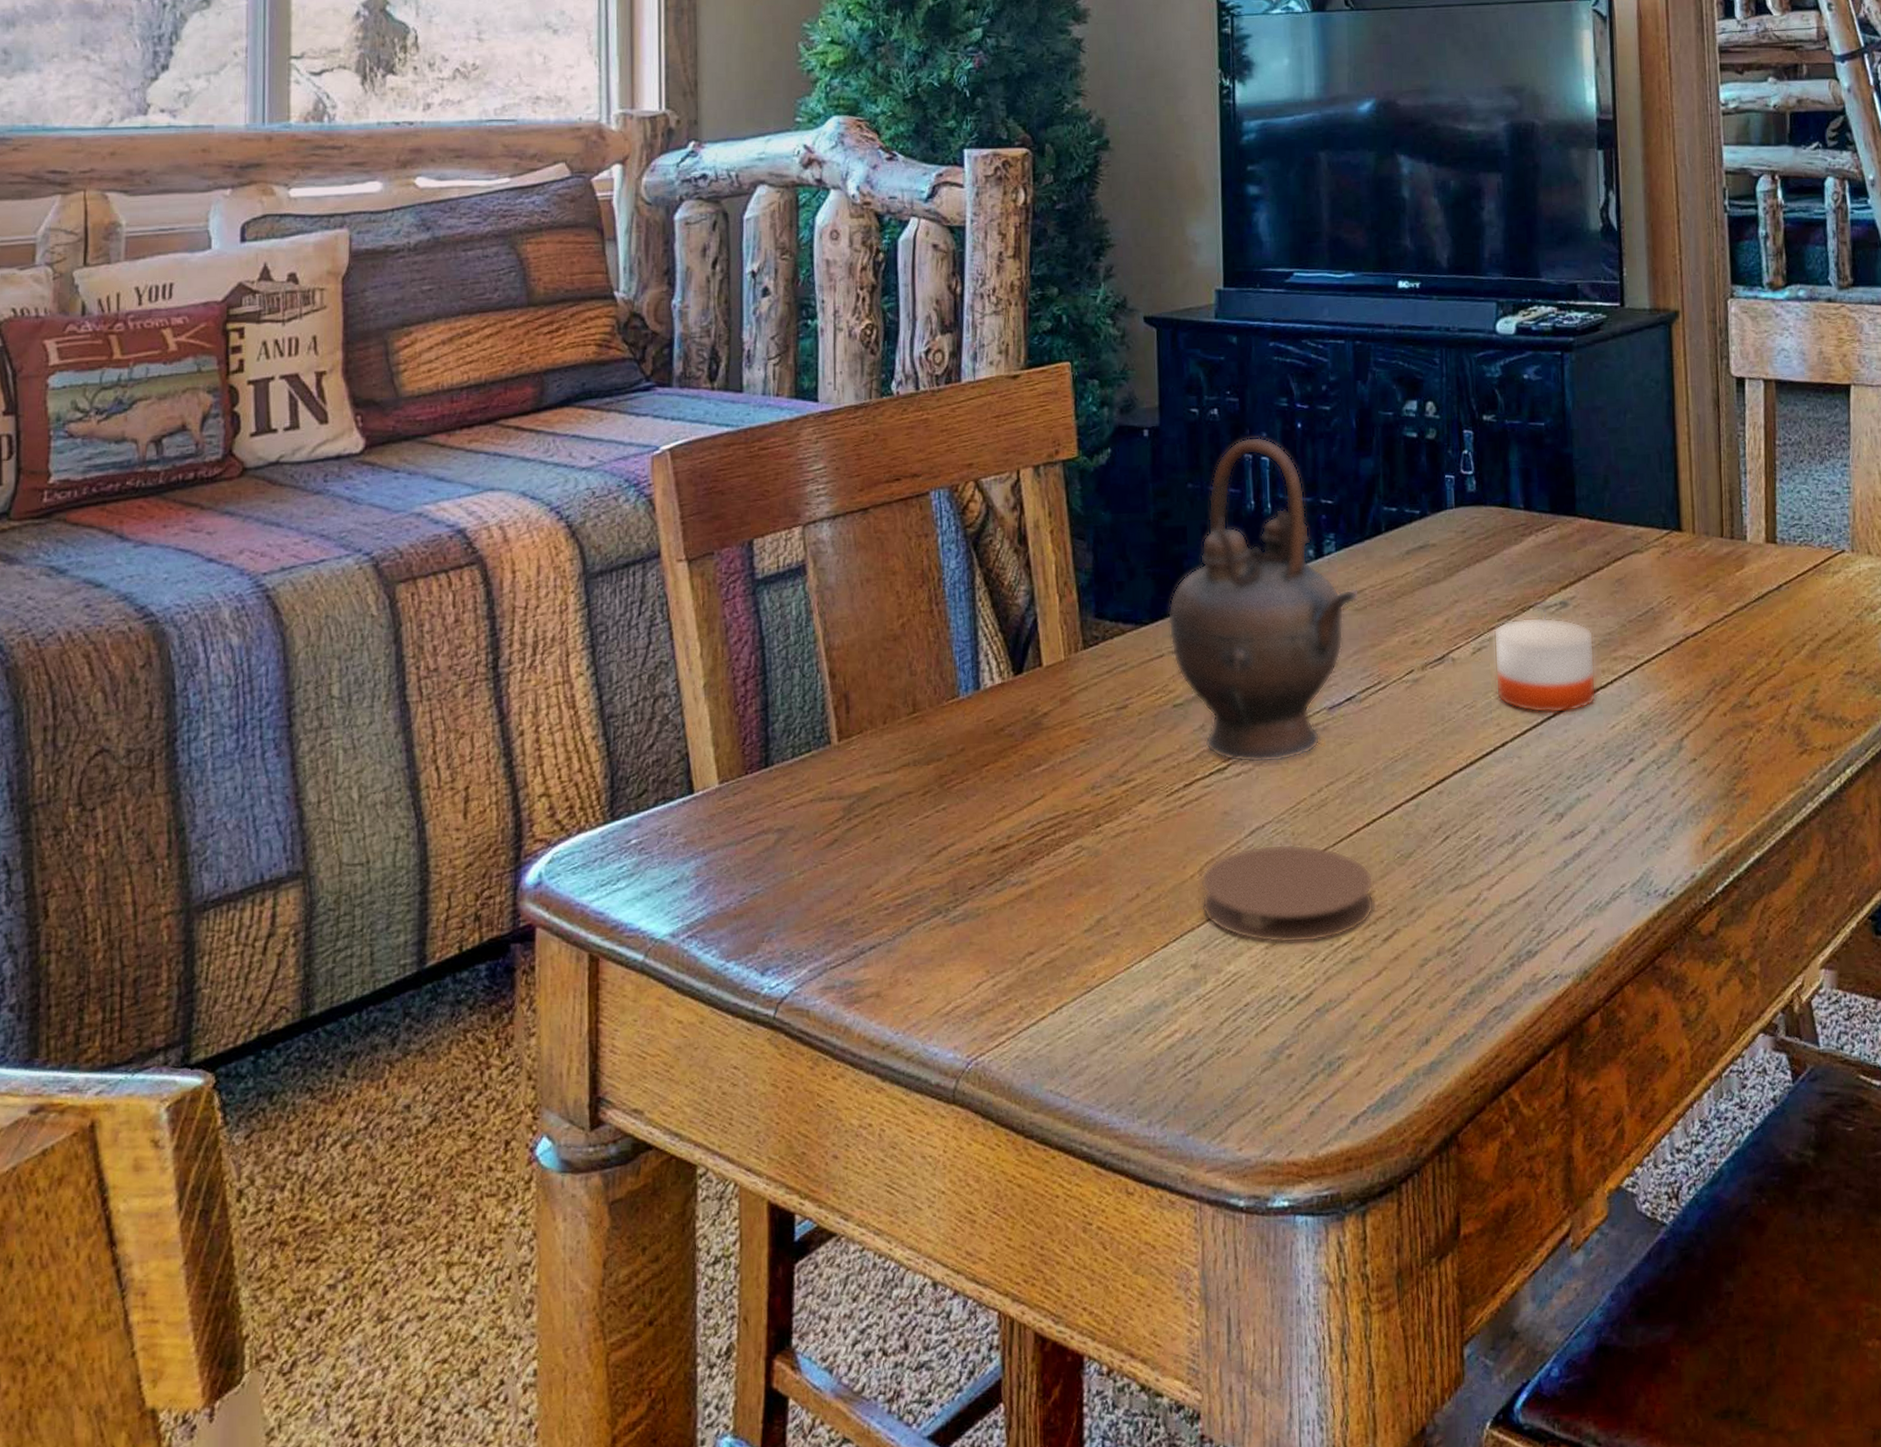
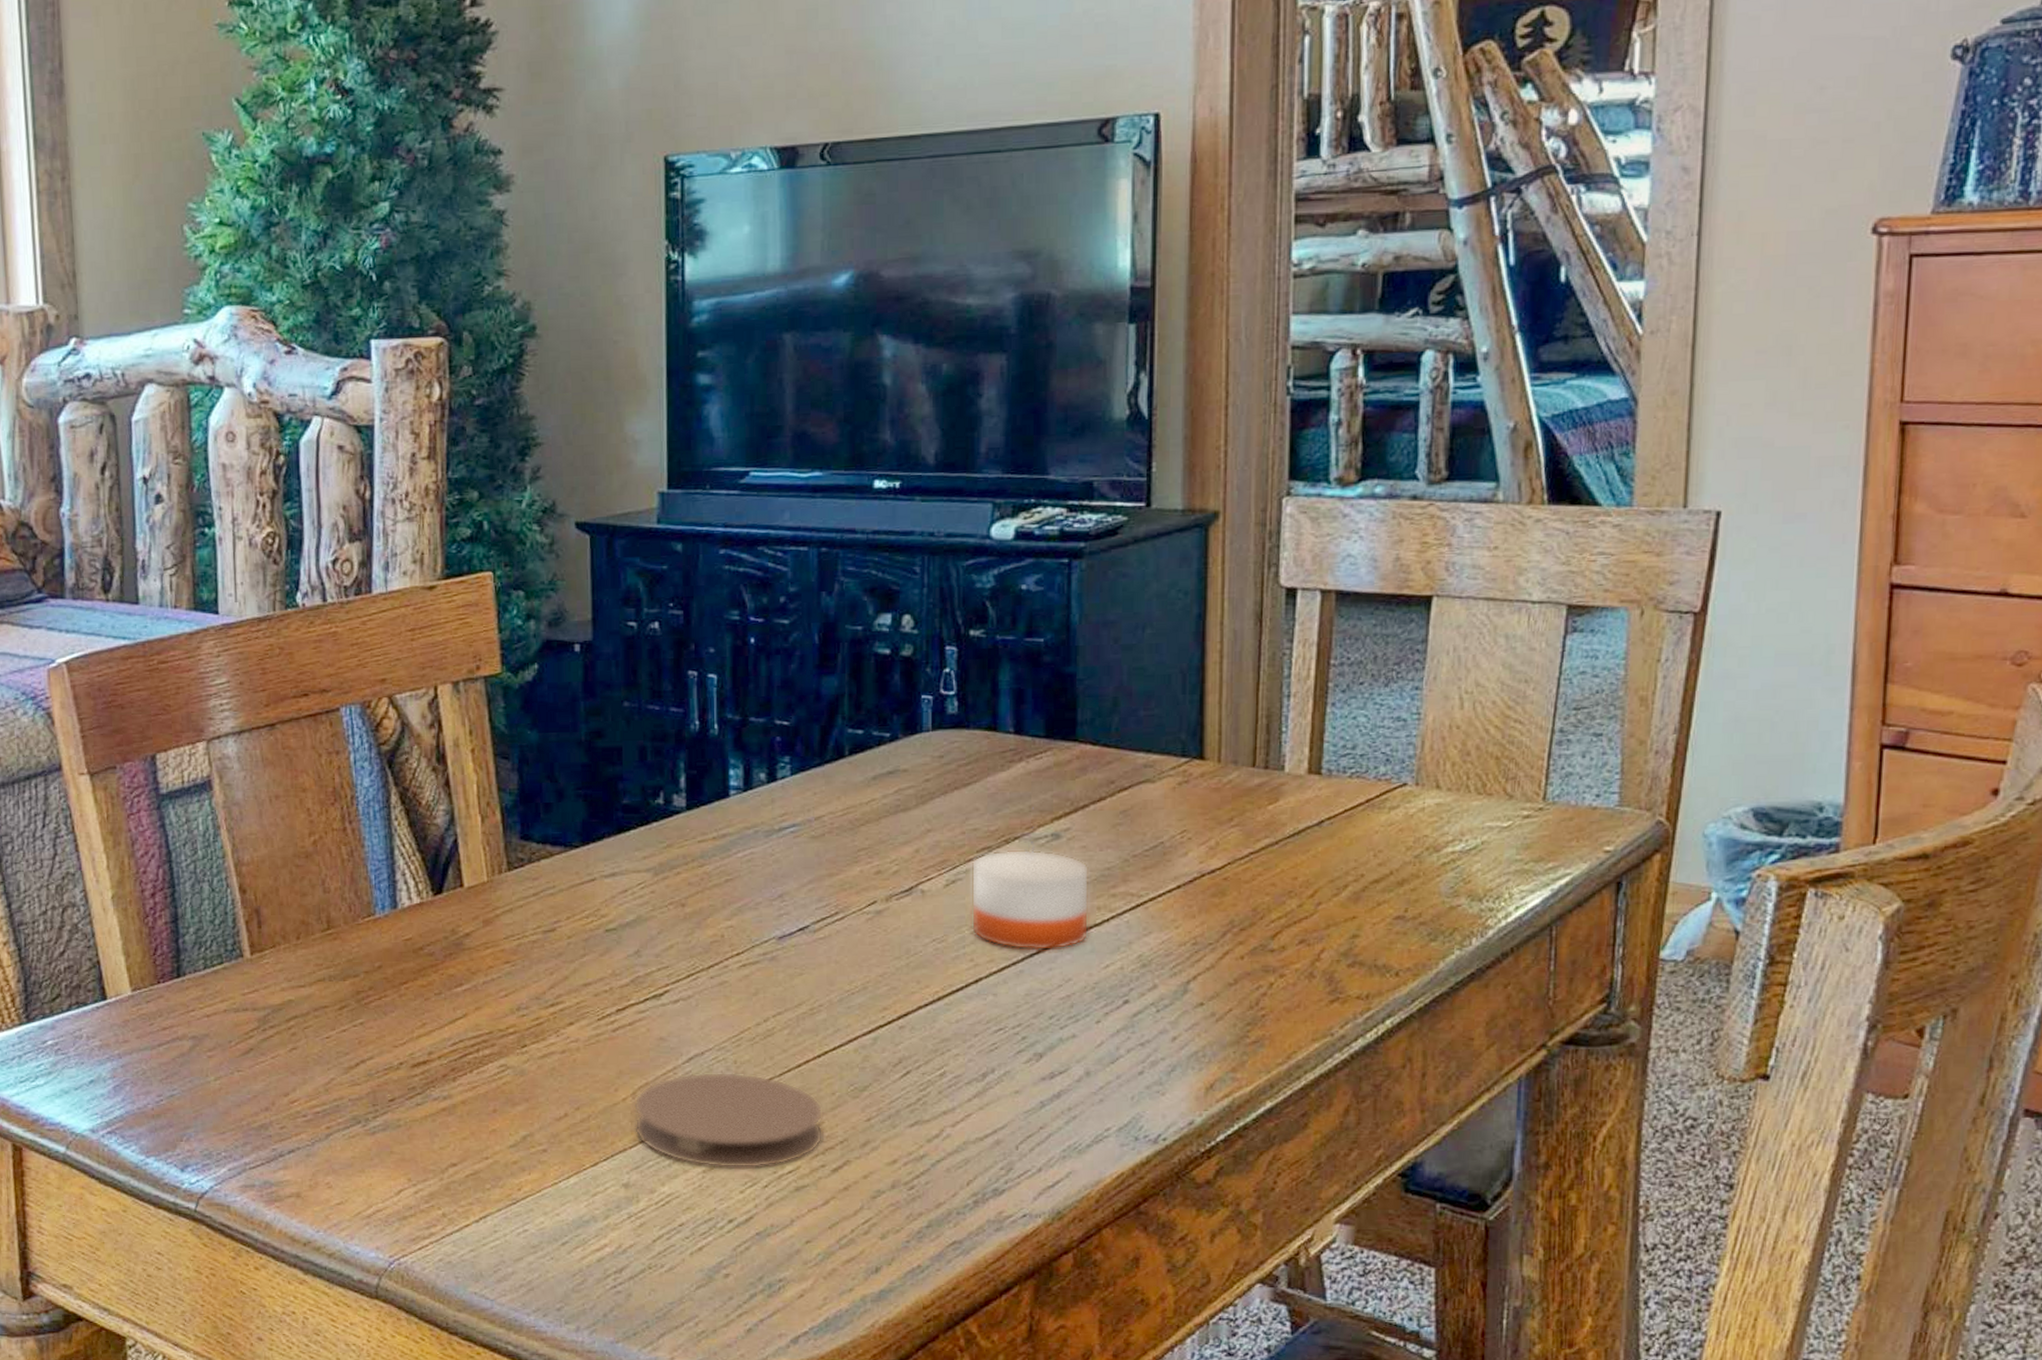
teapot: present [1167,436,1357,763] -> none [600,652,814,991]

